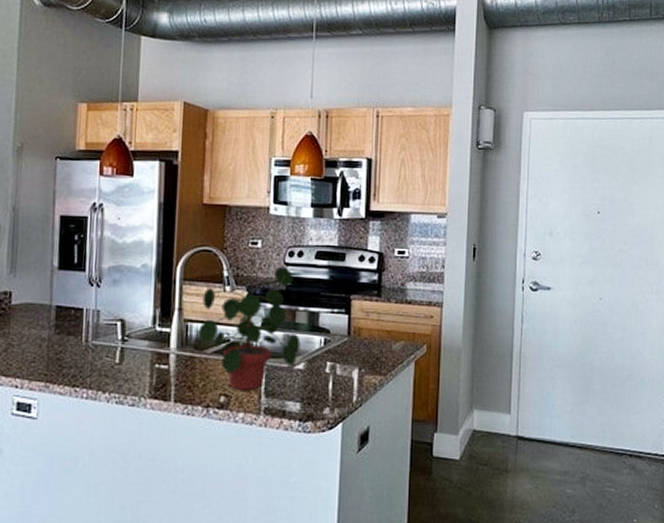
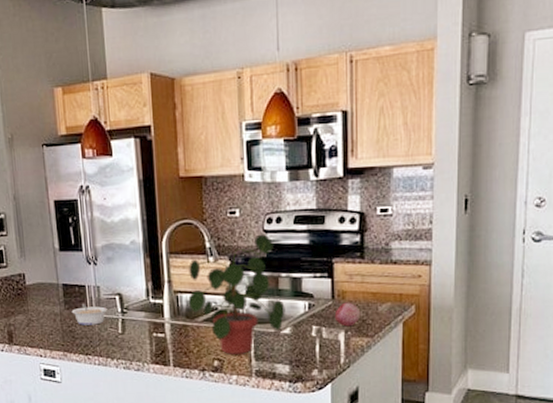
legume: none [62,328,106,353] -> present [71,303,108,325]
fruit: none [349,339,375,364] -> present [334,302,361,327]

